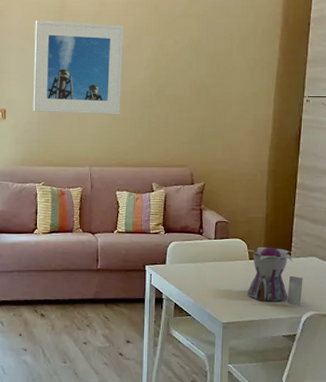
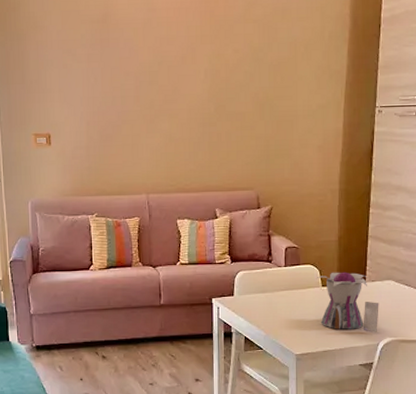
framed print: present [33,21,125,115] -> none [77,31,178,136]

